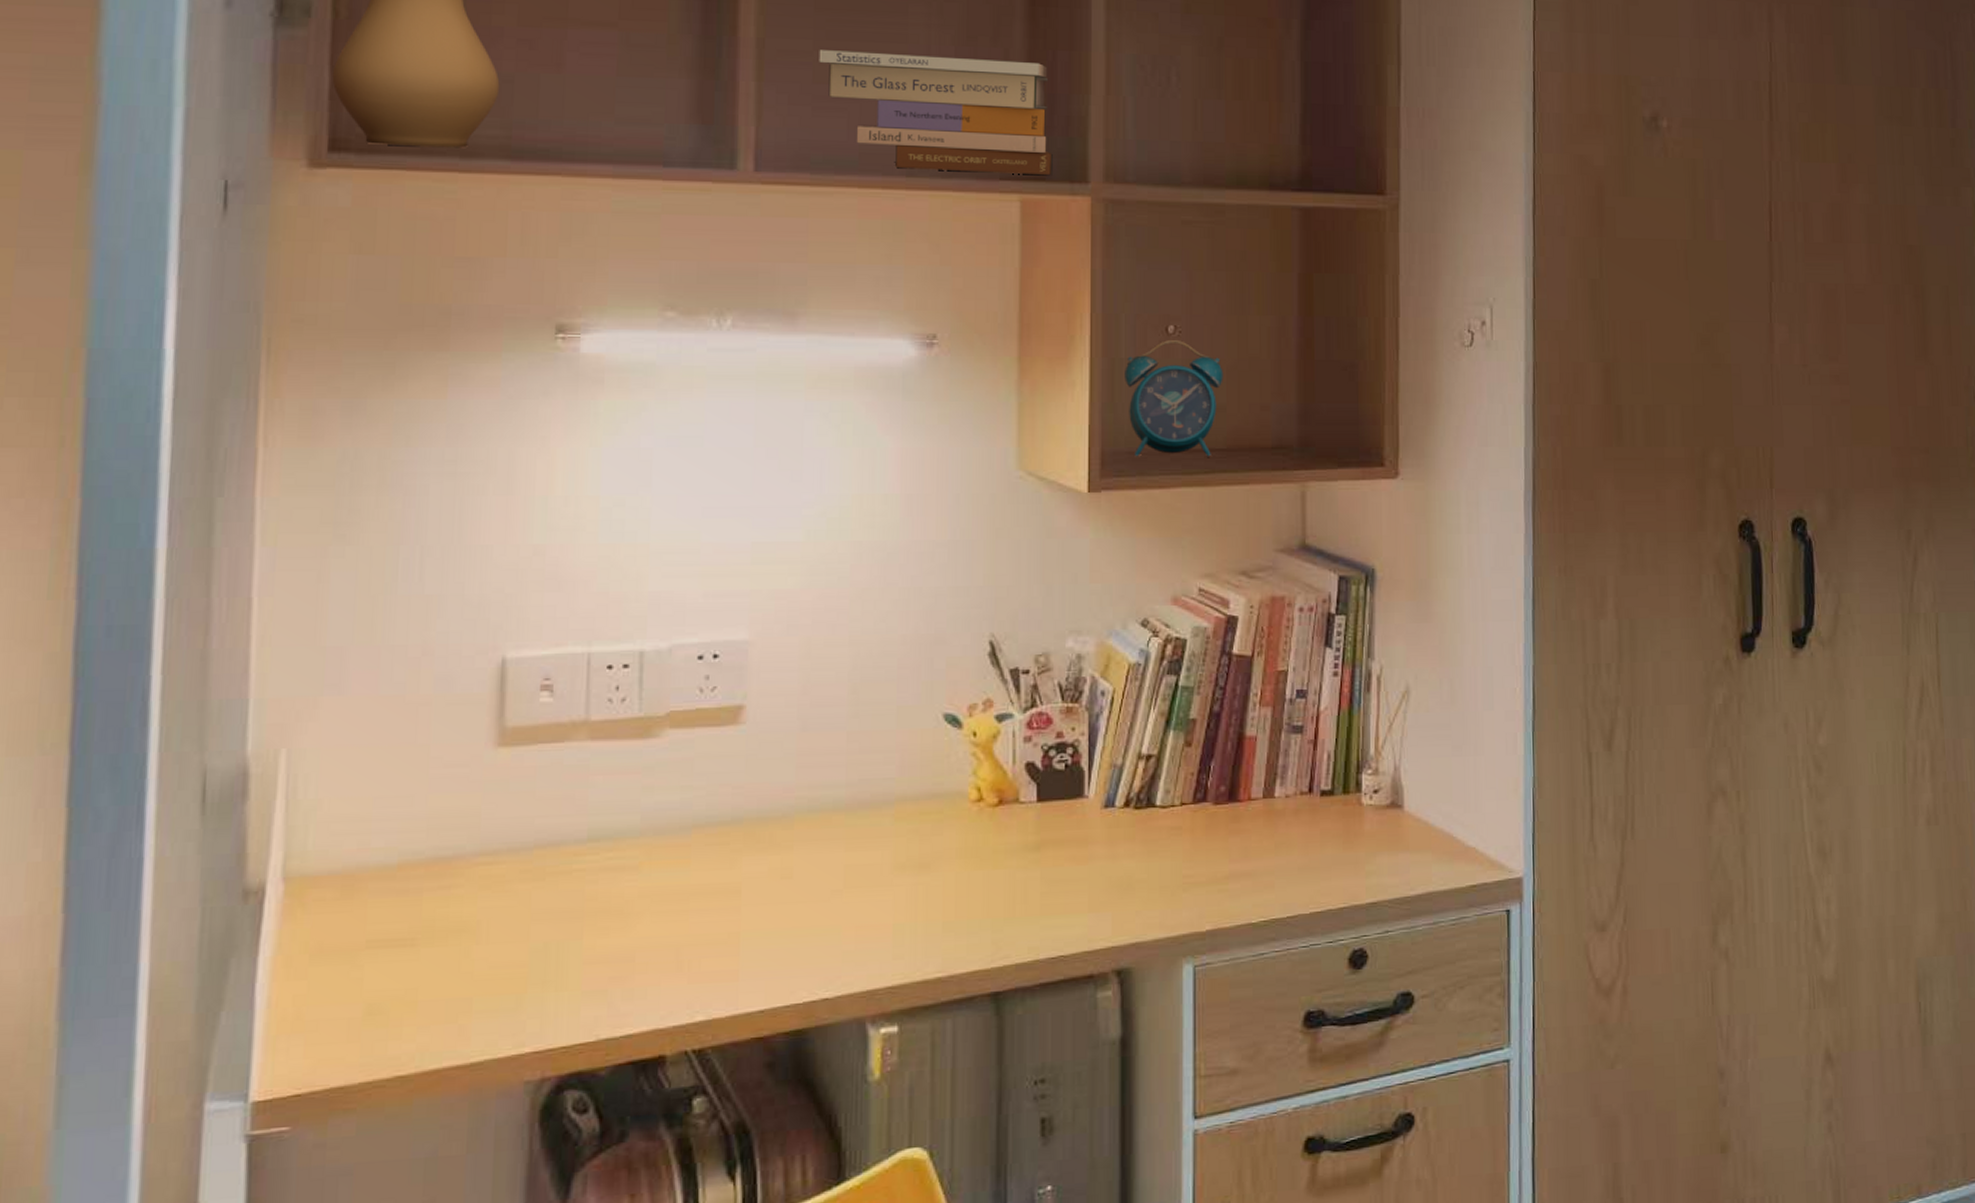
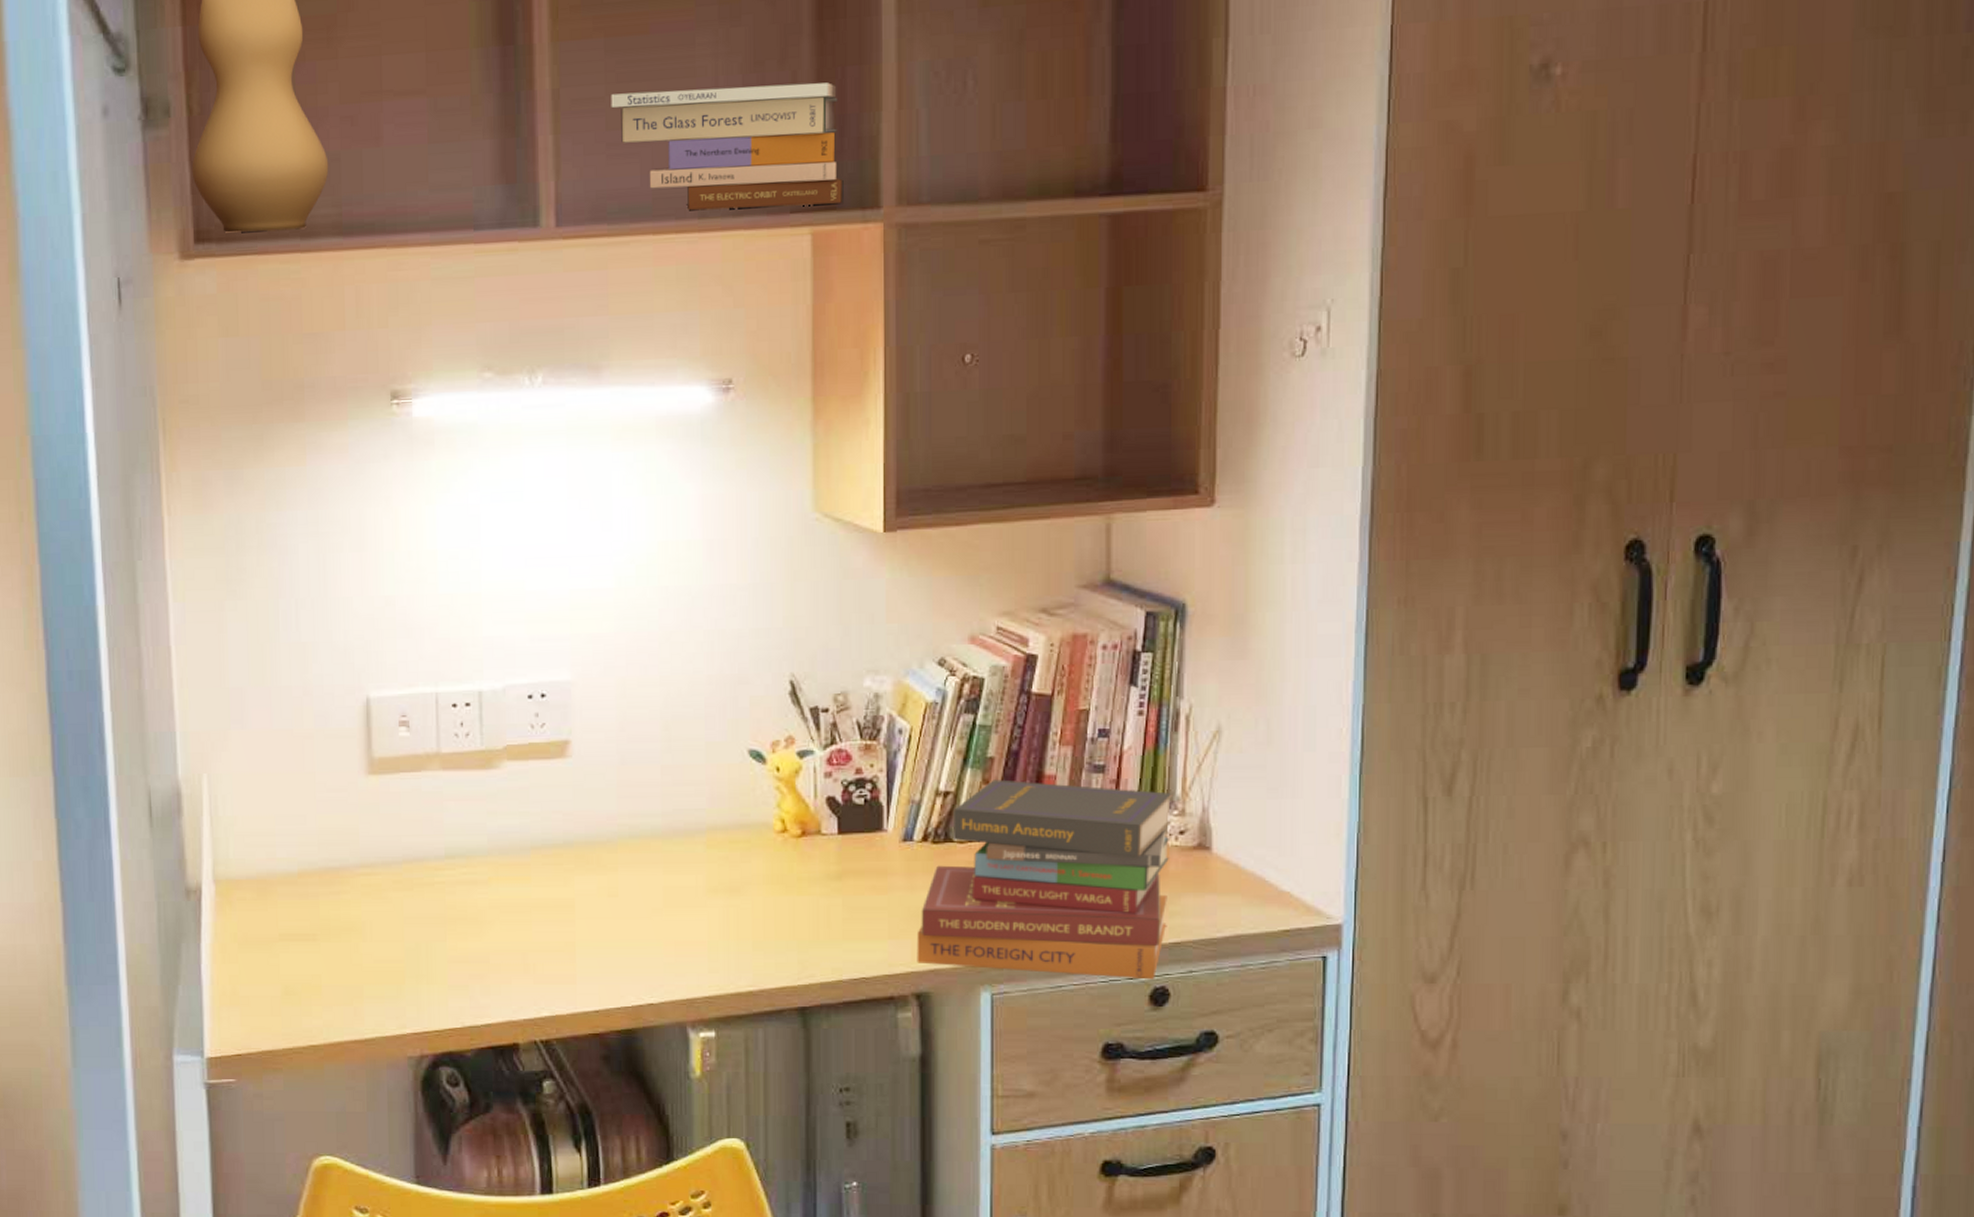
books: none [1118,741,1367,943] -> present [917,779,1172,980]
alarm clock: present [1125,339,1224,457] -> none [920,369,1023,494]

